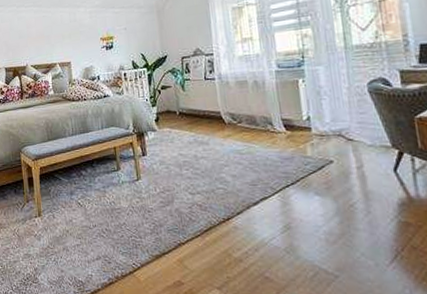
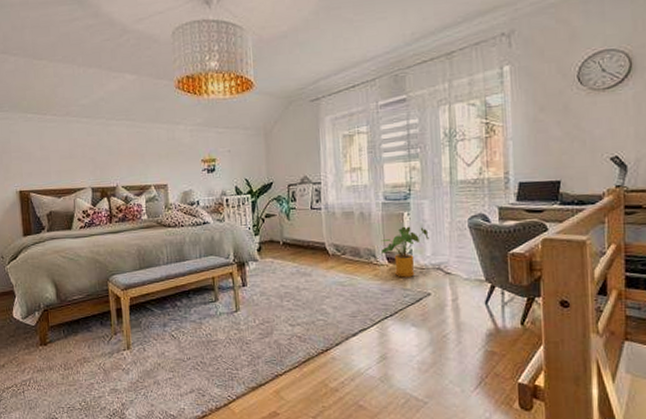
house plant: none [276,93,327,145] -> present [381,226,429,277]

